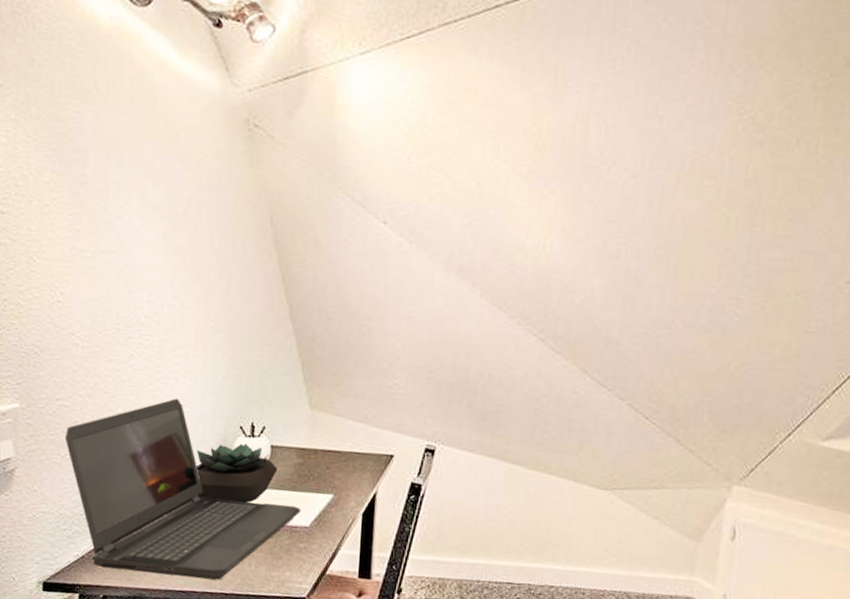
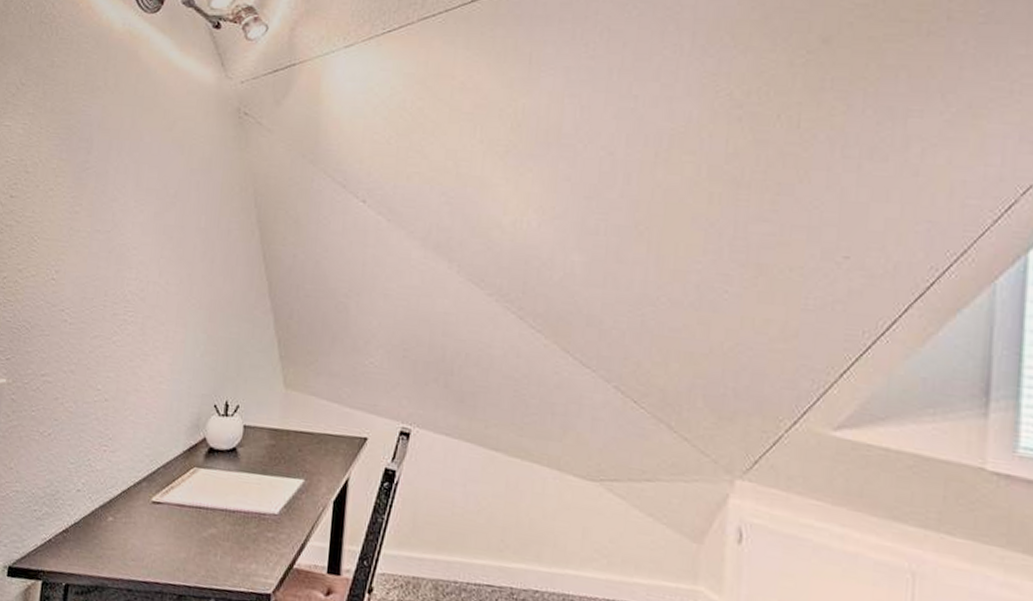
laptop computer: present [64,398,301,580] -> none [44,375,271,571]
succulent plant: present [196,443,278,504] -> none [168,422,250,487]

